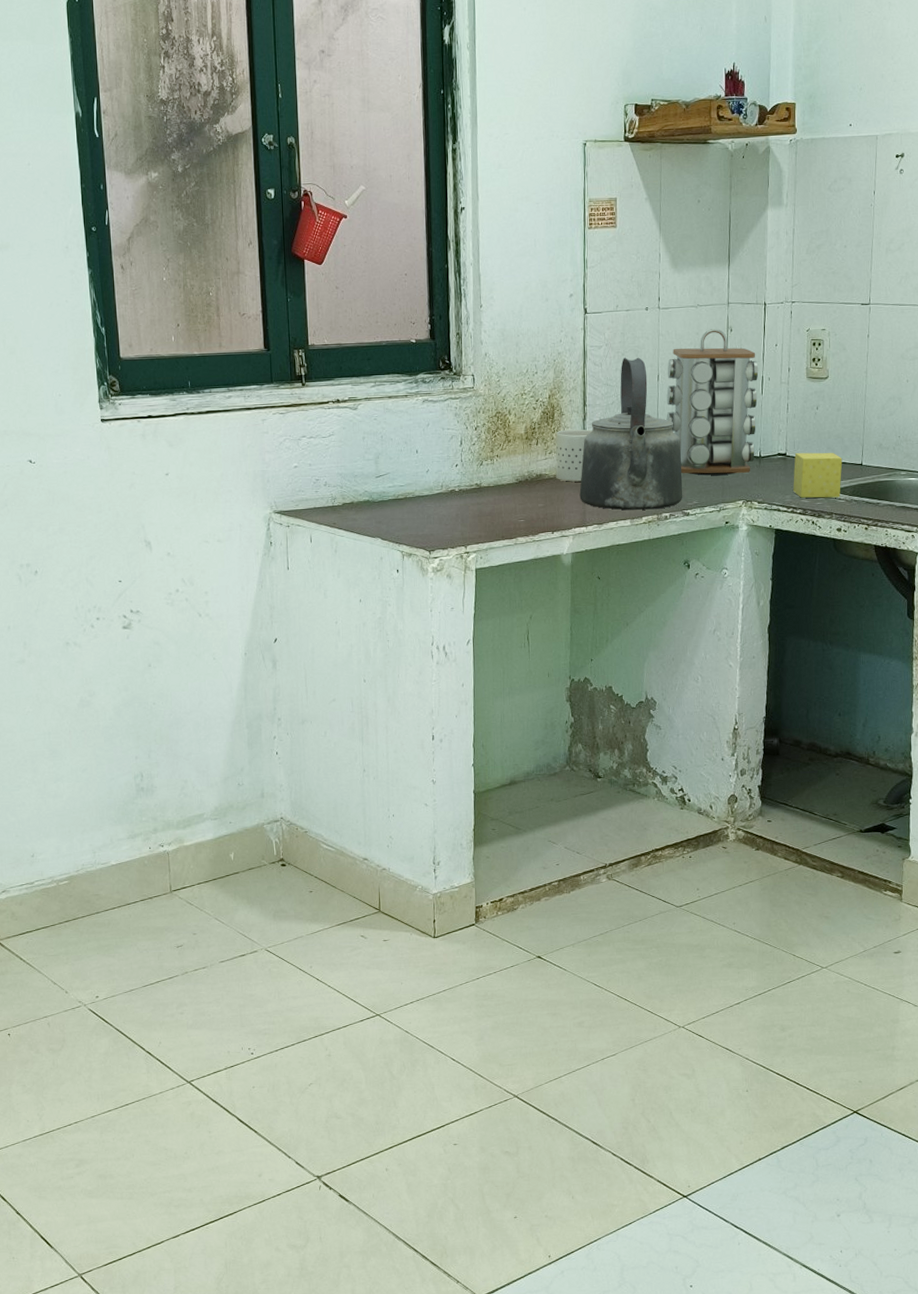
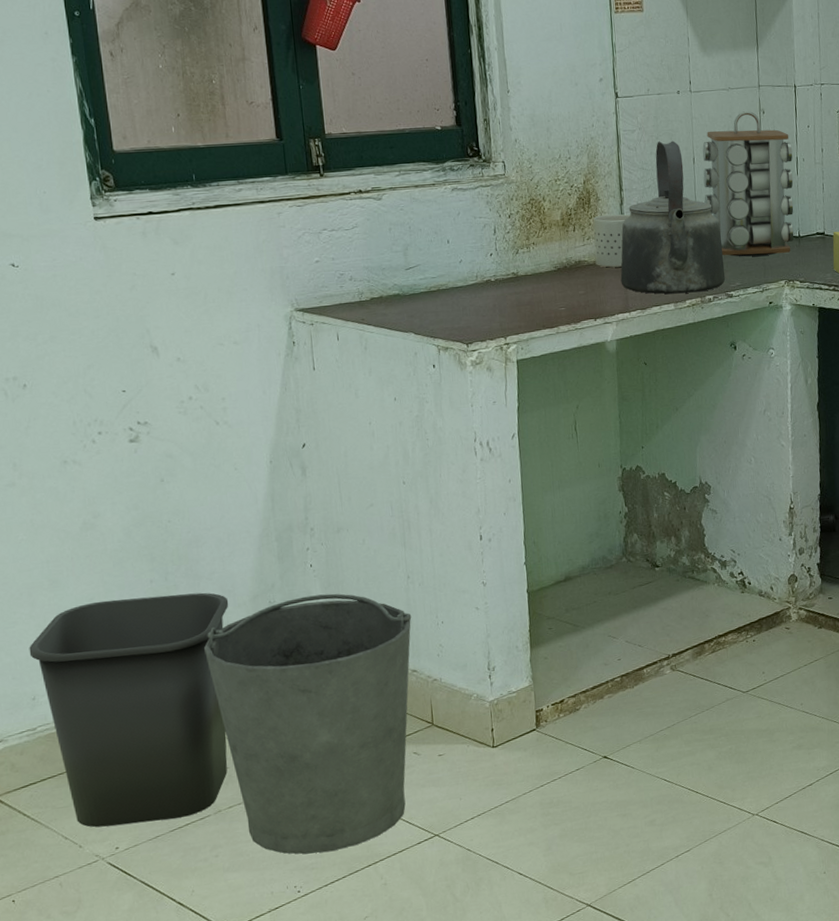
waste bin: none [30,771,203,977] -> present [29,592,229,827]
bucket: none [179,780,366,1020] -> present [204,593,412,854]

